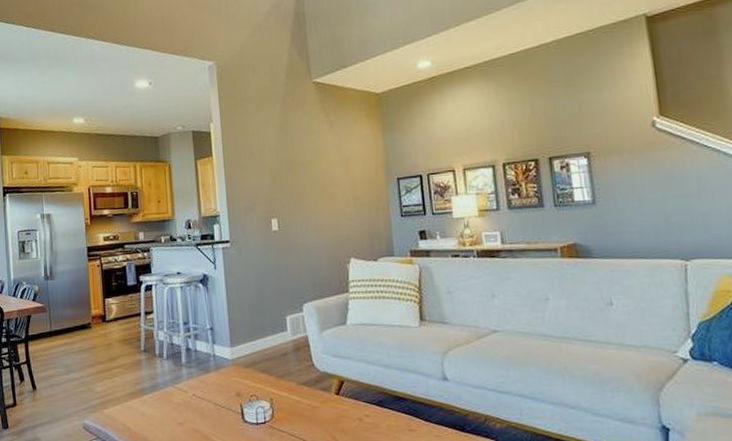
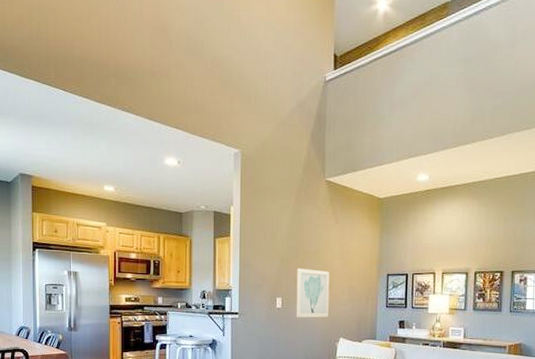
wall art: none [291,182,334,240] -> present [296,268,330,318]

